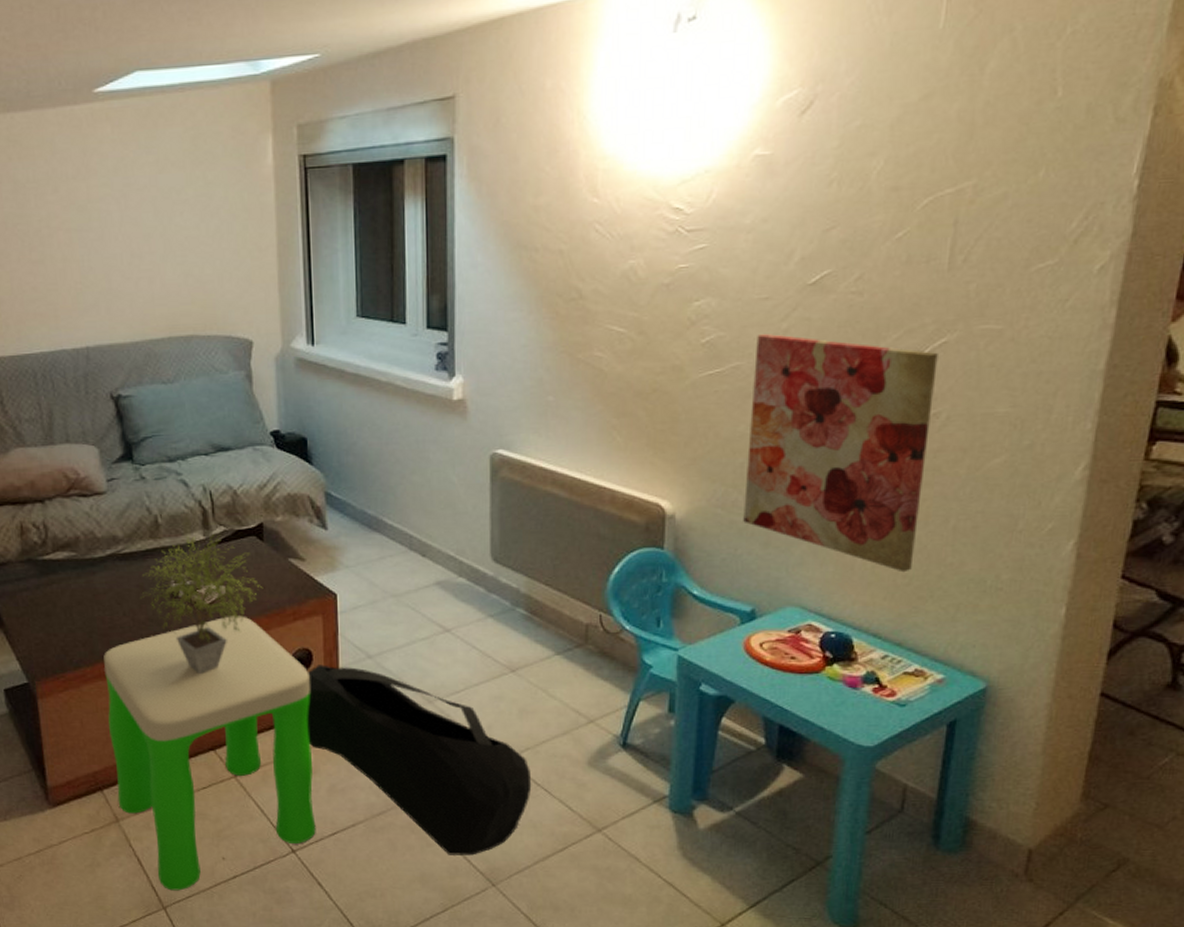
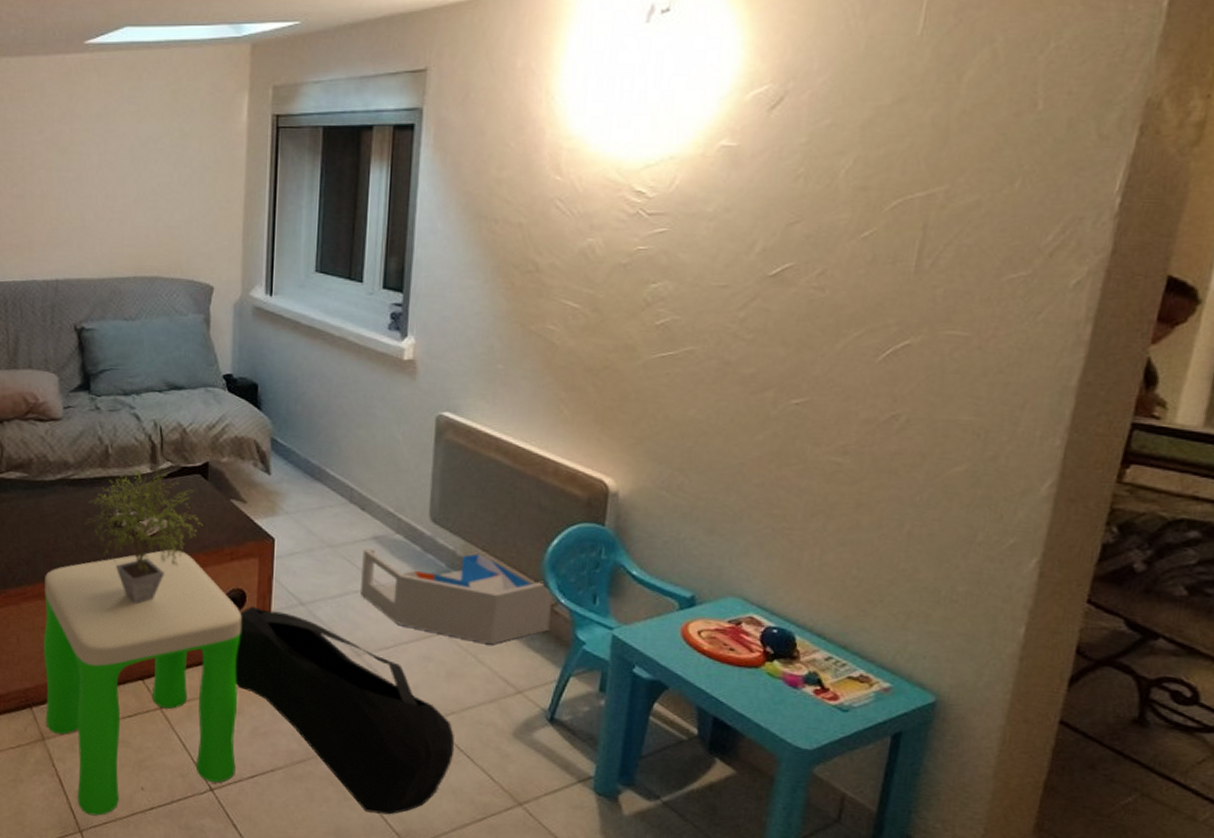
storage bin: none [427,589,618,678] -> present [361,547,554,645]
wall art: present [743,334,938,573] -> none [688,321,900,574]

